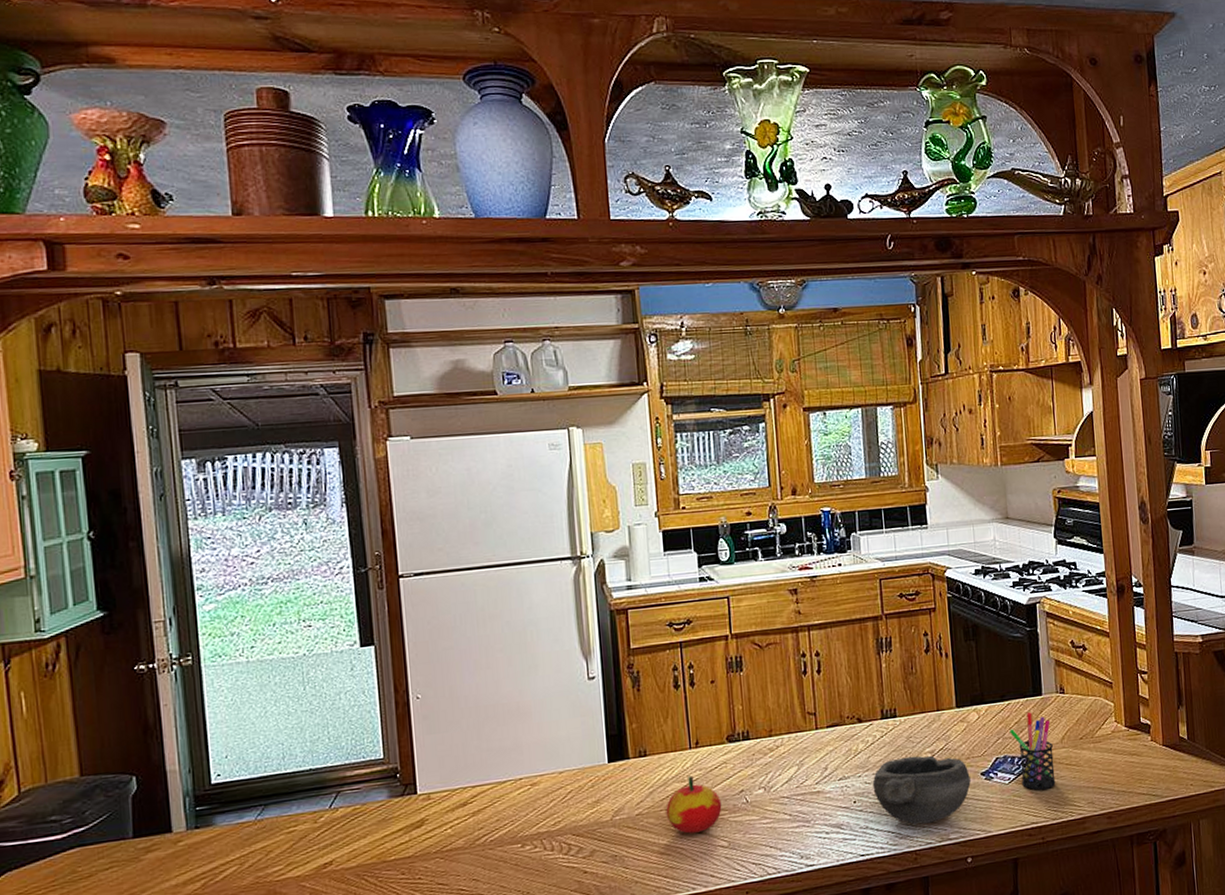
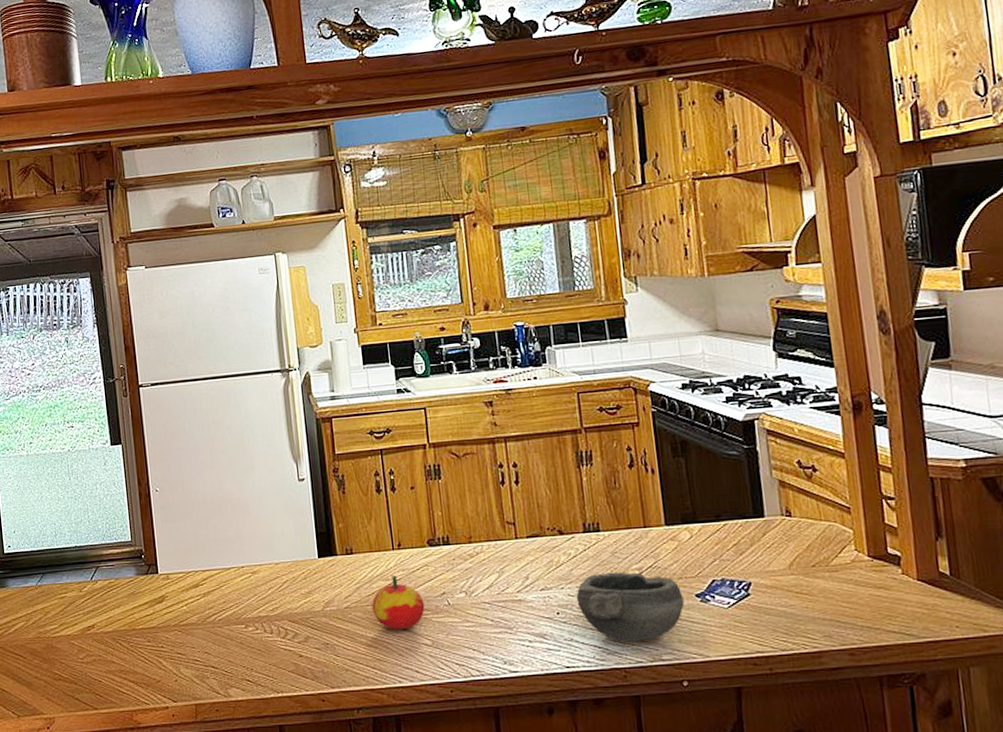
pen holder: present [1010,712,1056,791] -> none [727,535,784,618]

